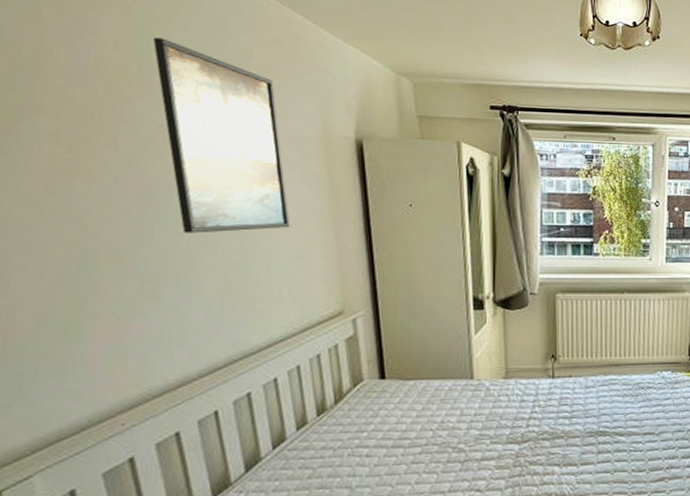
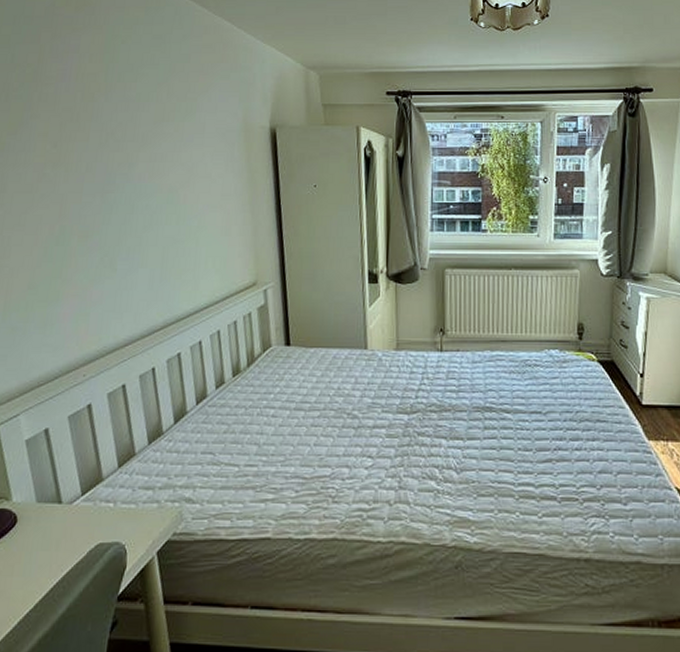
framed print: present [153,37,290,233] -> none [117,50,215,213]

